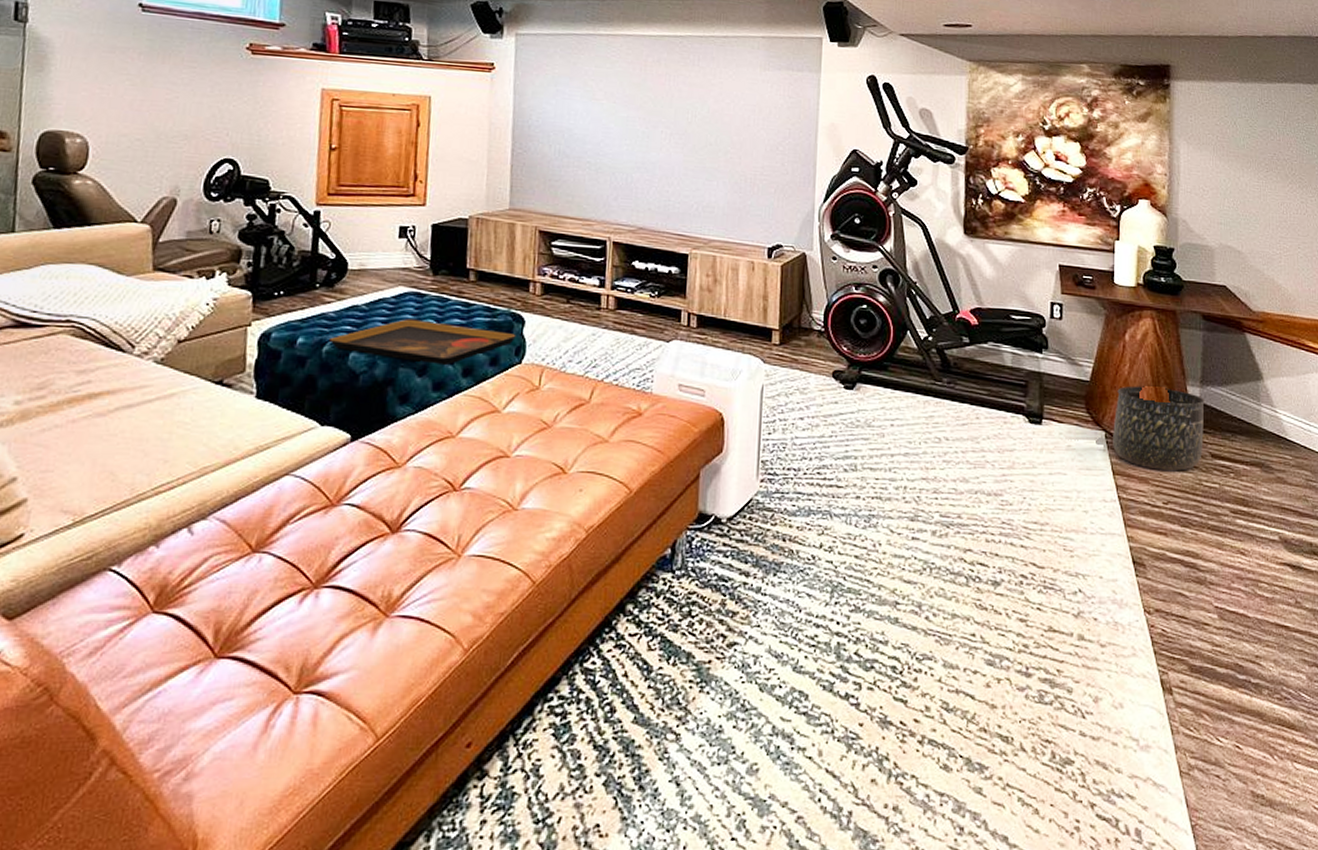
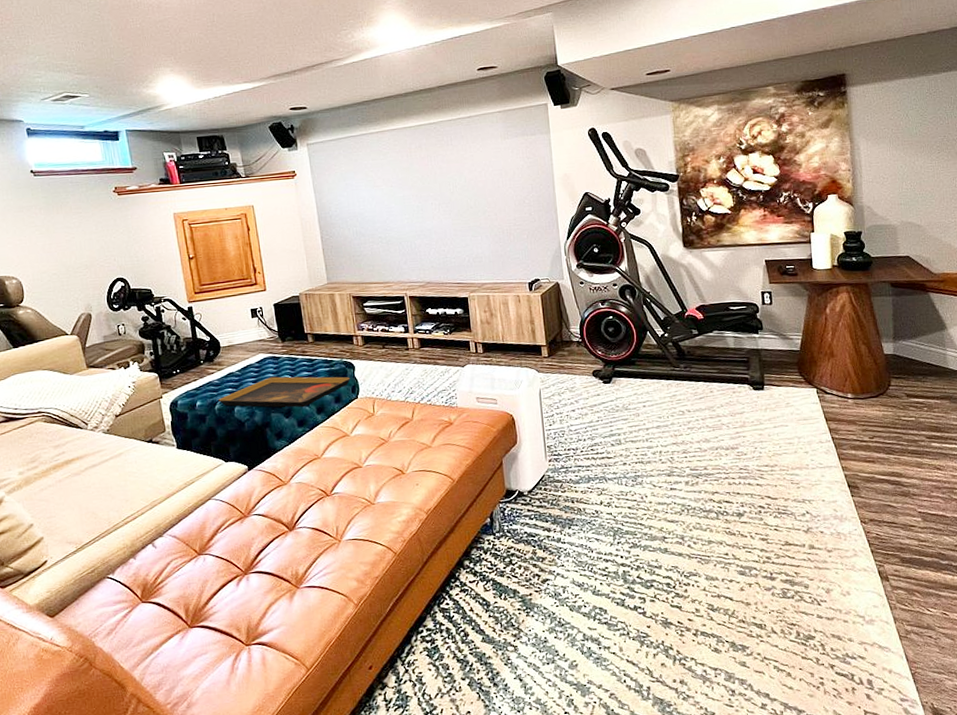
basket: present [1113,386,1205,471] -> none [823,347,899,413]

